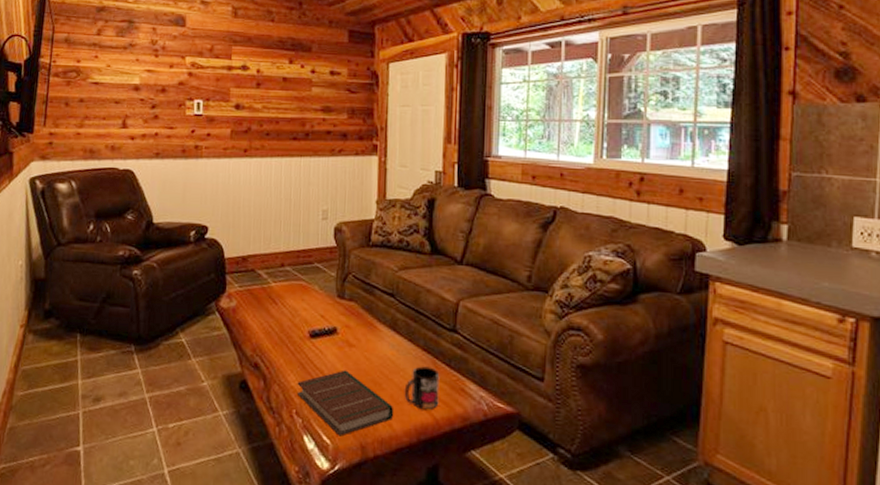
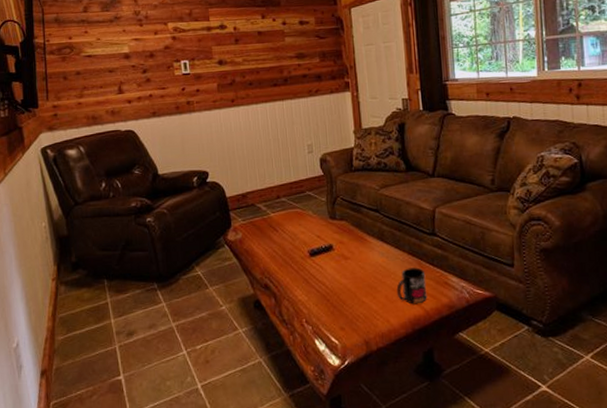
book: present [296,370,394,437] -> none [304,279,390,336]

